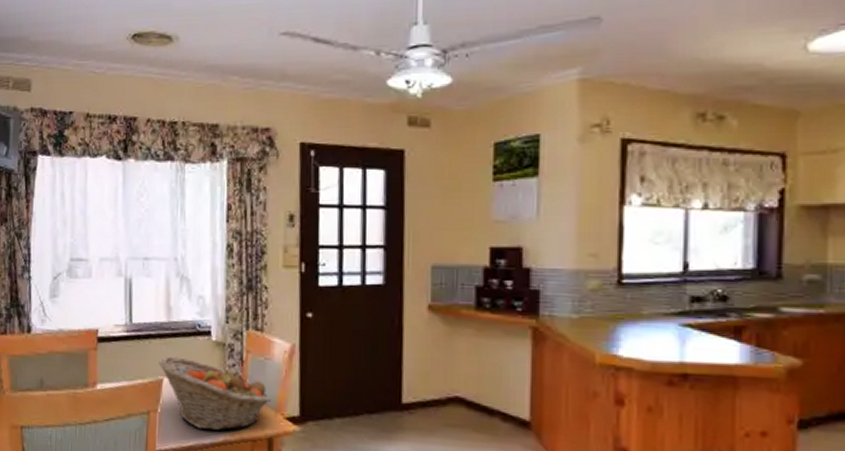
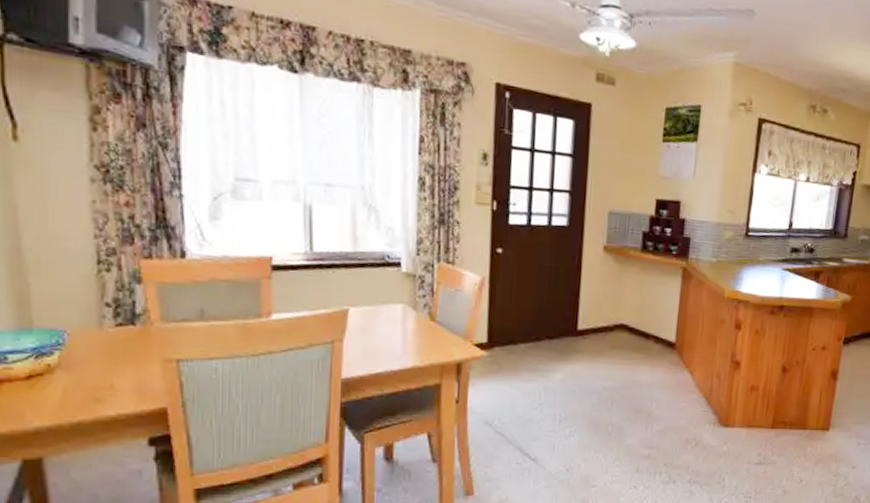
fruit basket: present [159,356,272,431] -> none [344,286,462,357]

